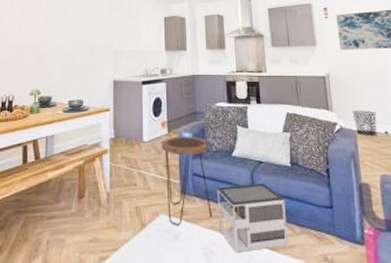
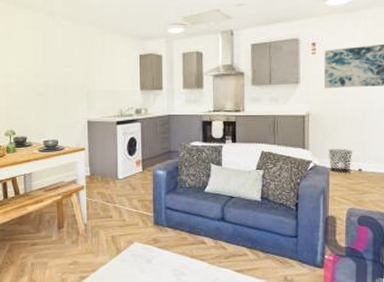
side table: present [161,136,212,226] -> none [135,174,183,251]
architectural model: present [217,183,288,252] -> none [189,215,252,273]

